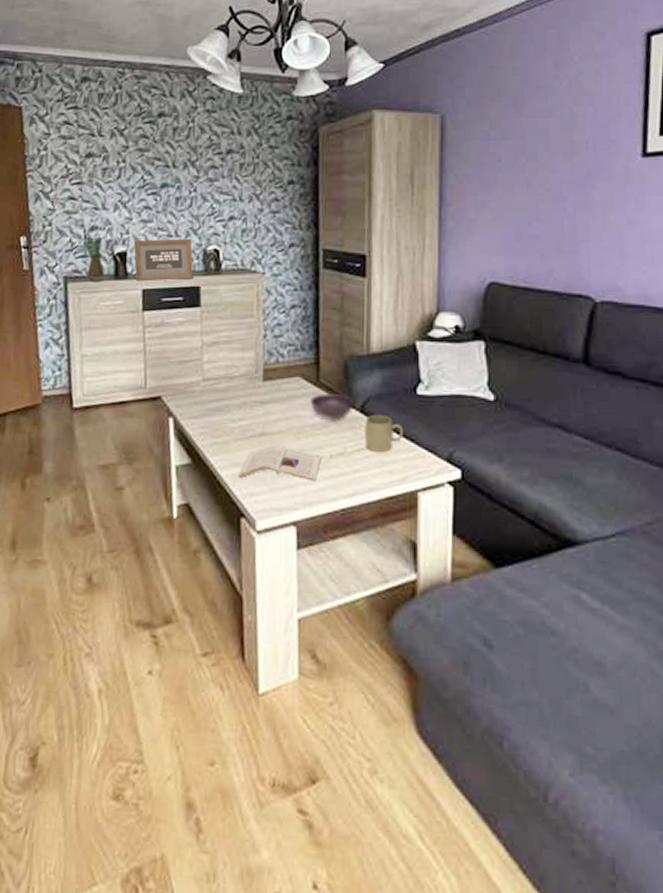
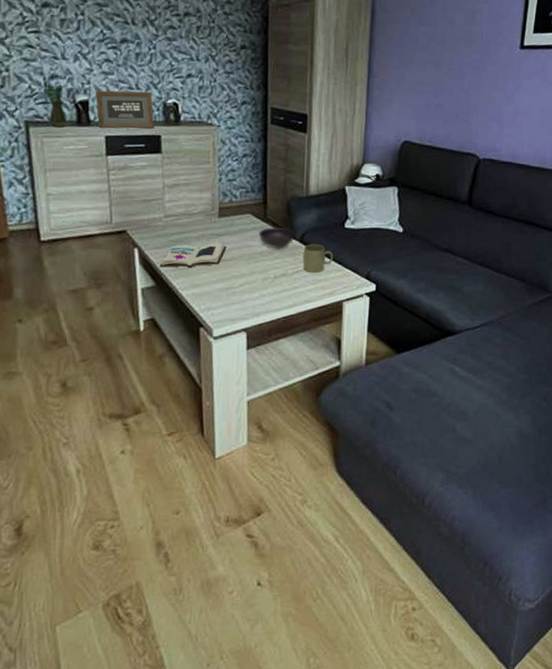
book: none [196,412,272,443] -> present [159,243,227,268]
magazine: present [239,444,321,481] -> none [198,269,268,297]

